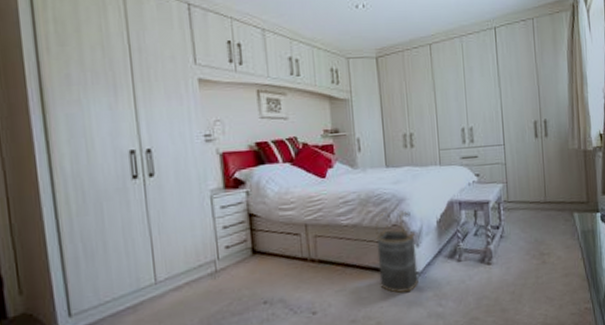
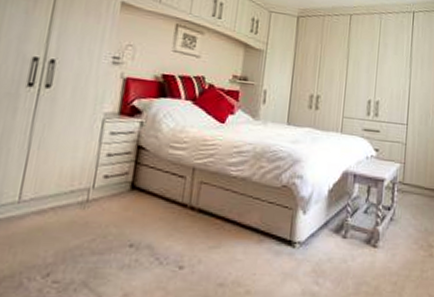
basket: present [375,211,419,294] -> none [257,169,304,263]

